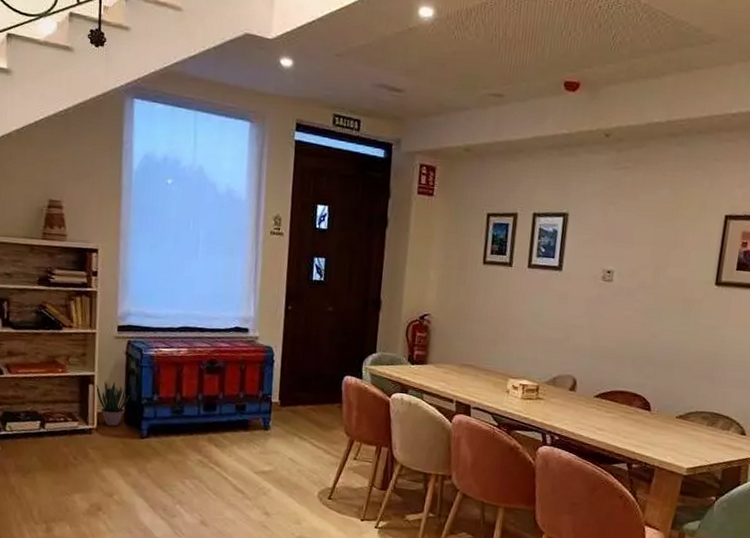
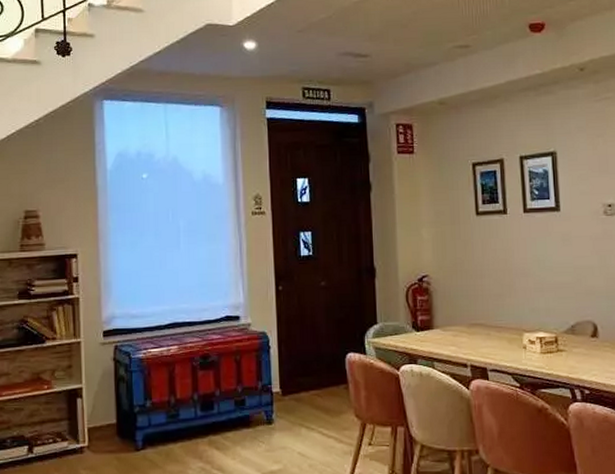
potted plant: present [96,380,130,427] -> none [85,392,121,441]

